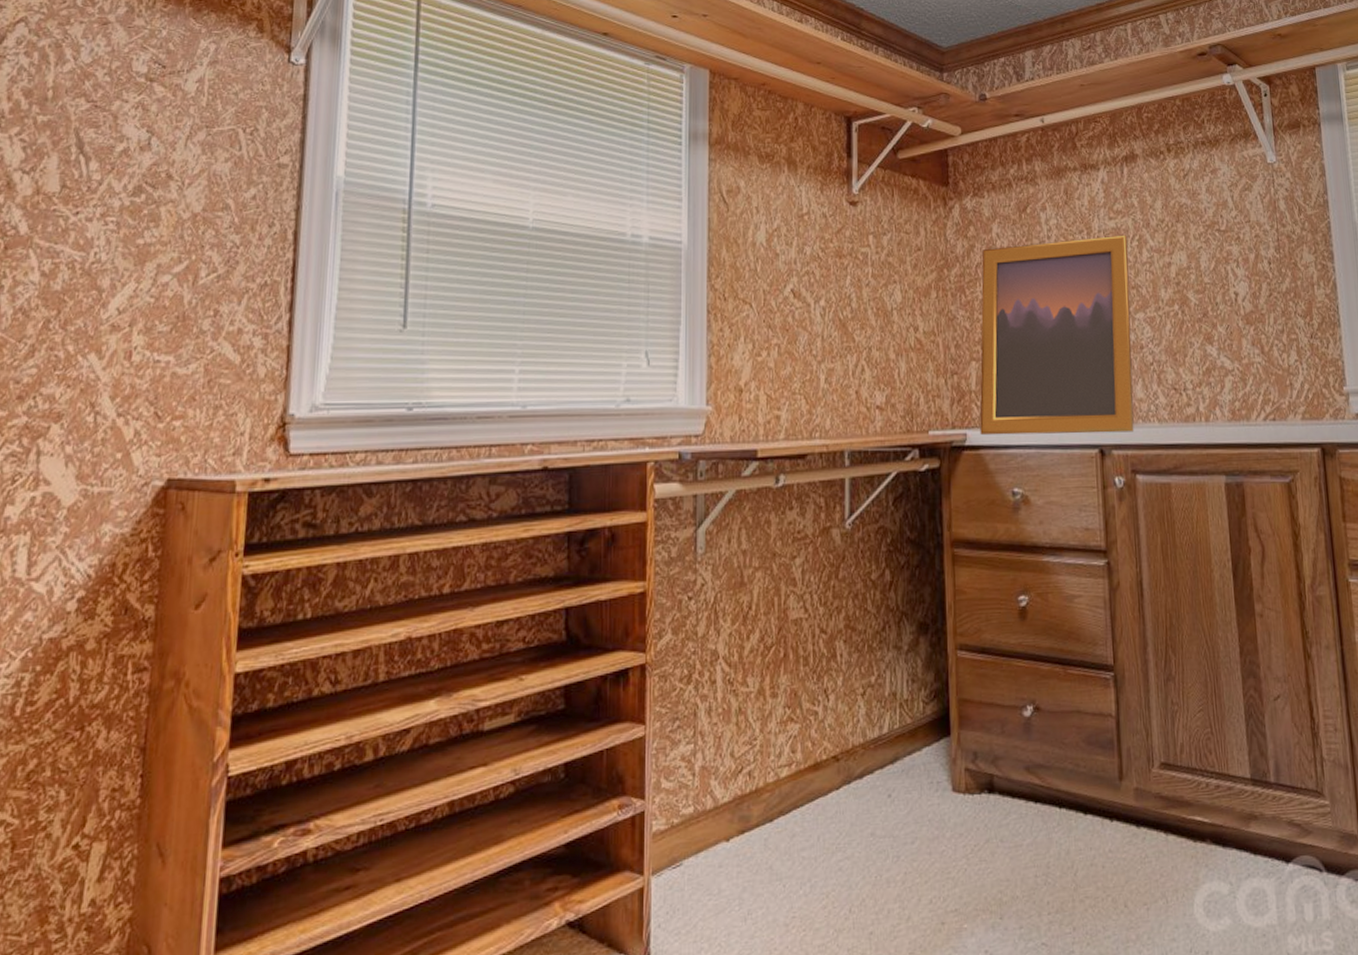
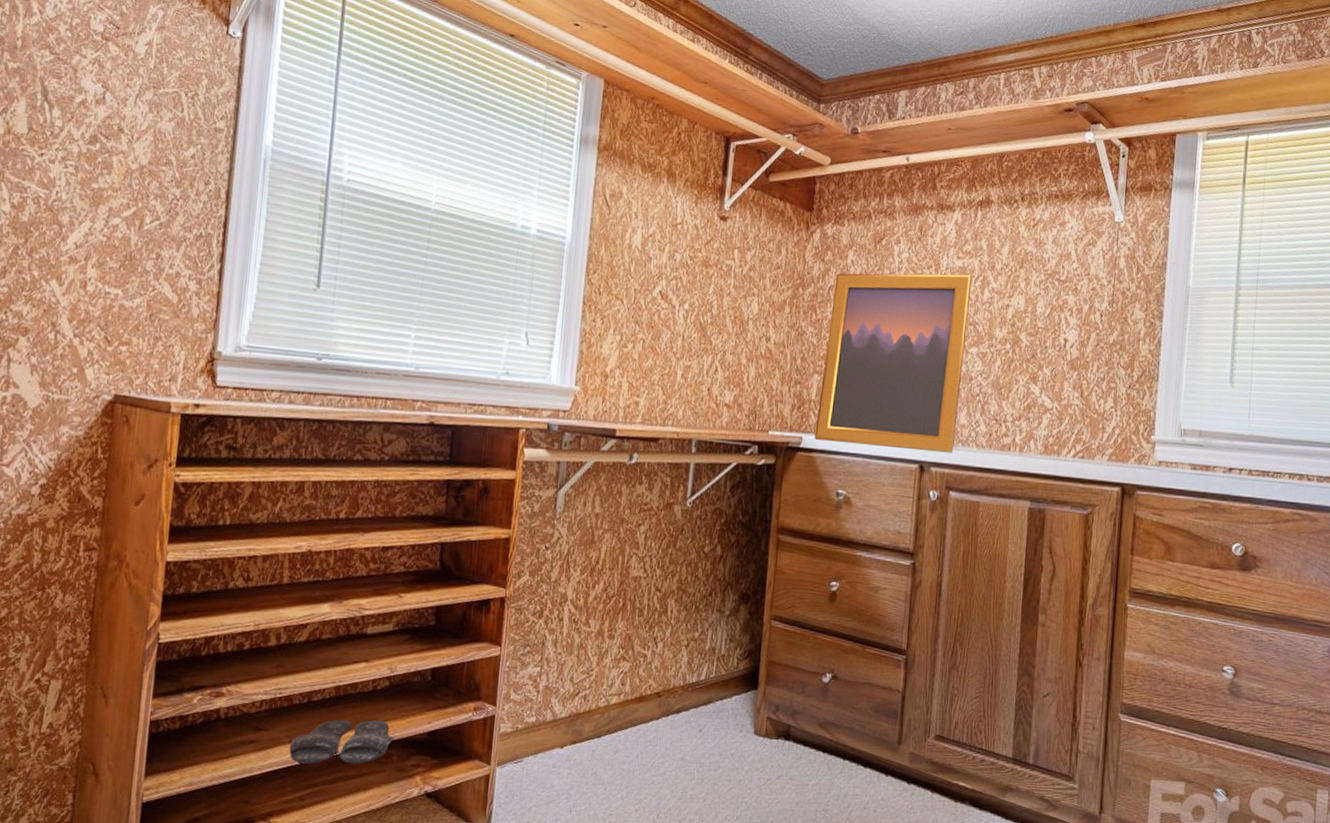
slippers: none [395,837,524,907] -> present [289,719,394,765]

